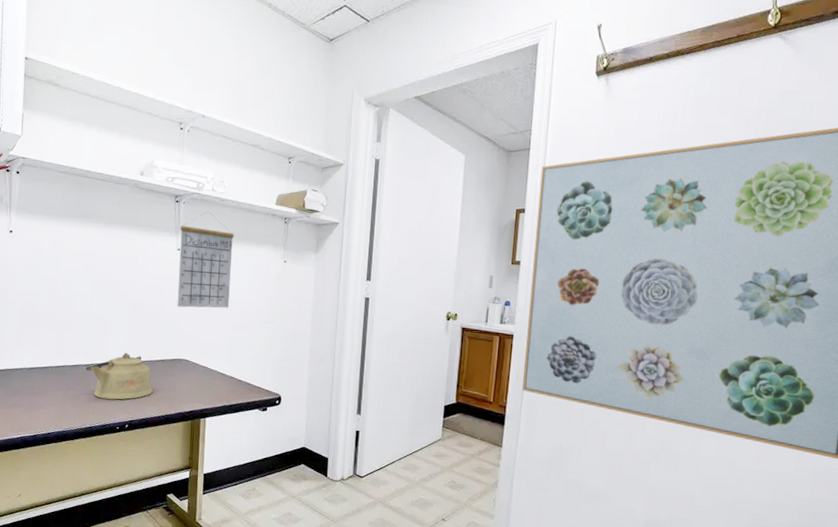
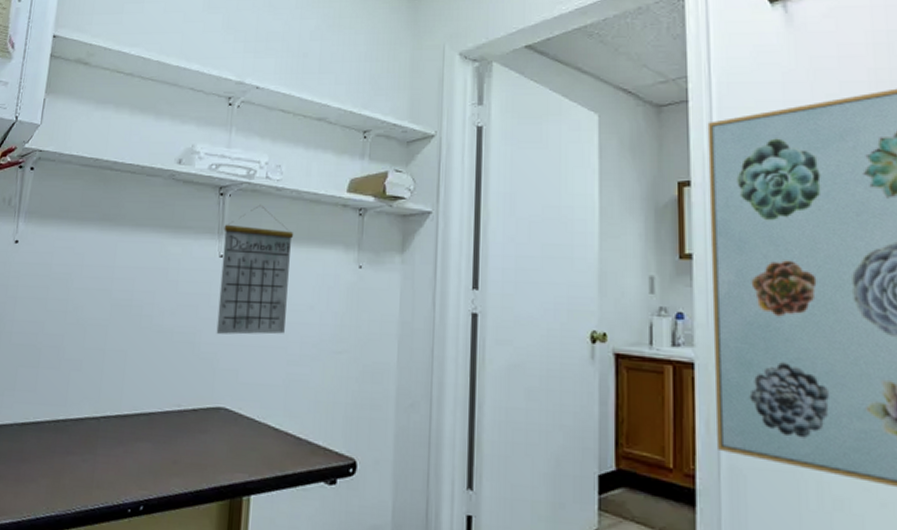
kettle: present [86,352,153,400] -> none [93,399,180,469]

